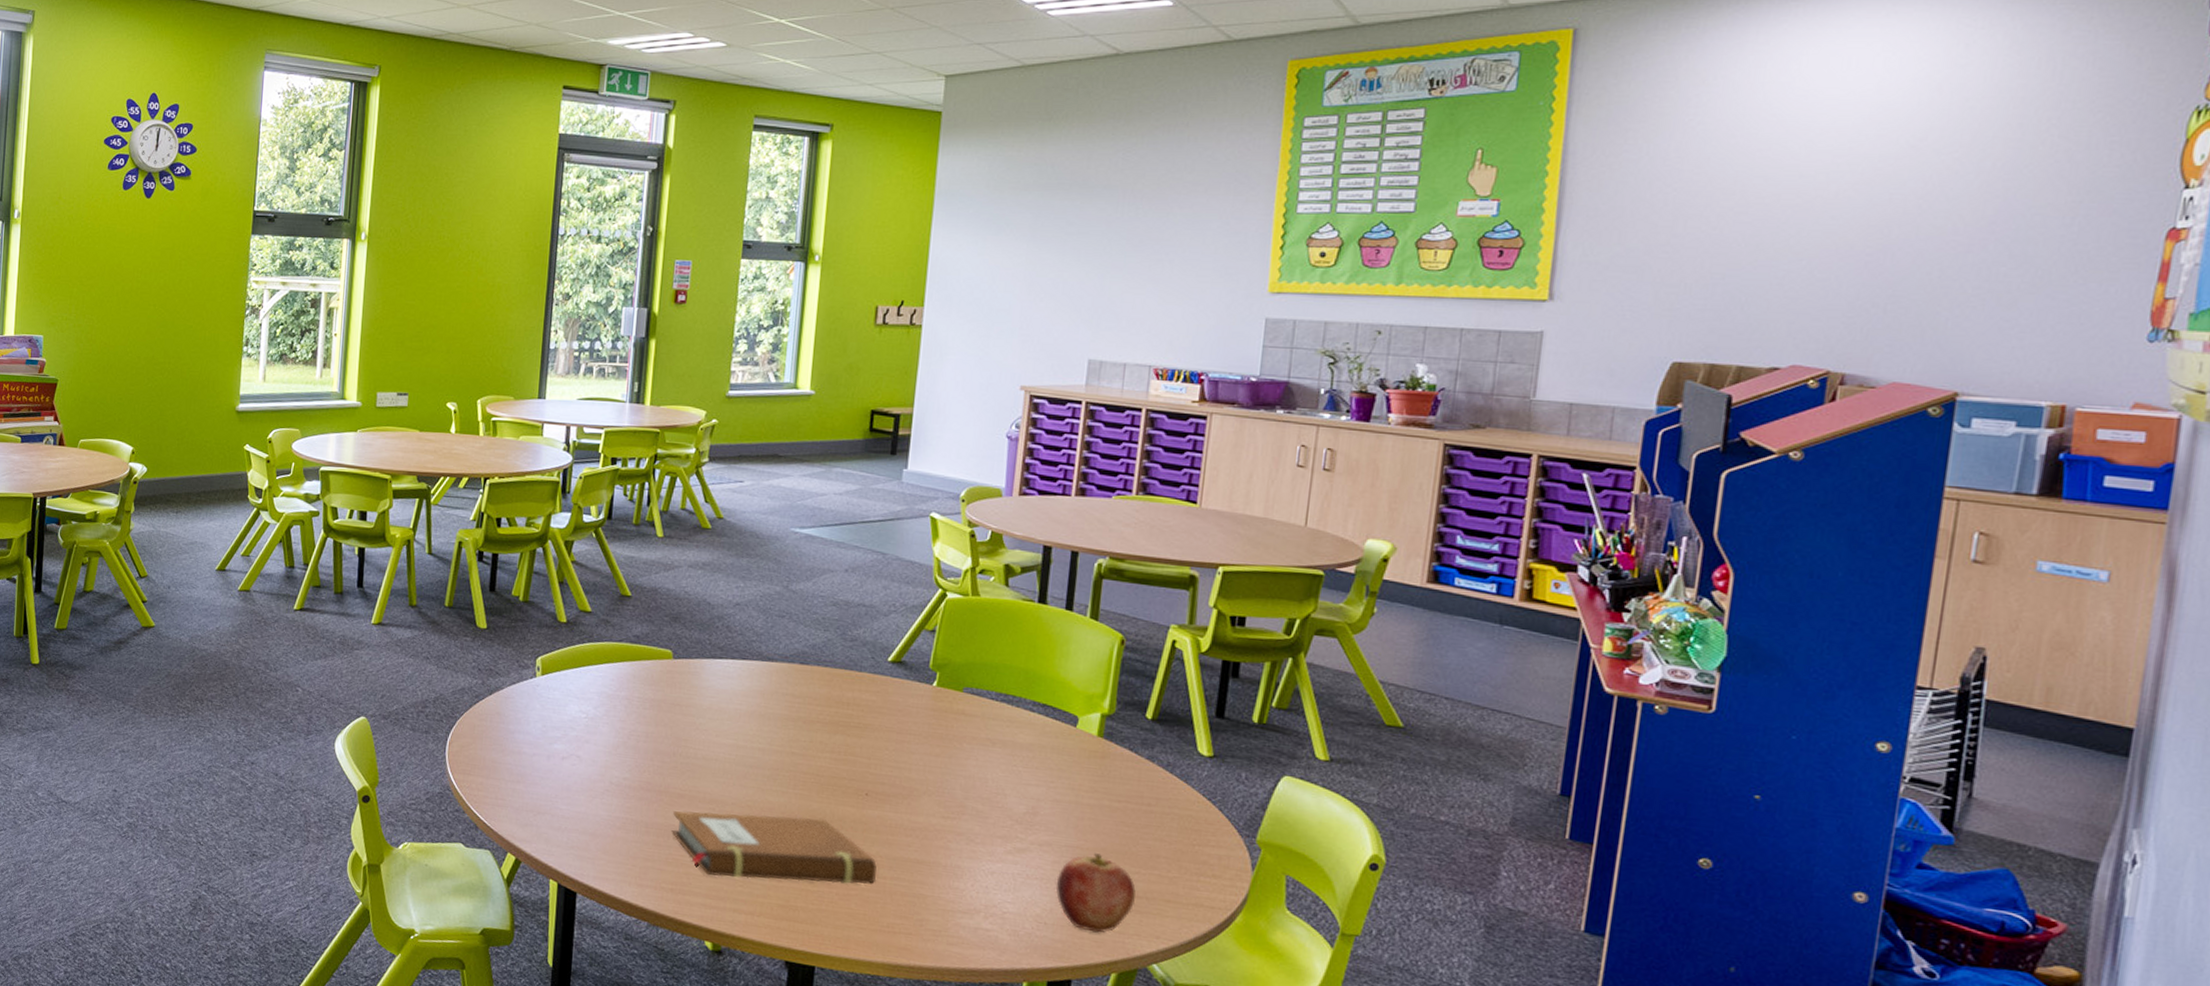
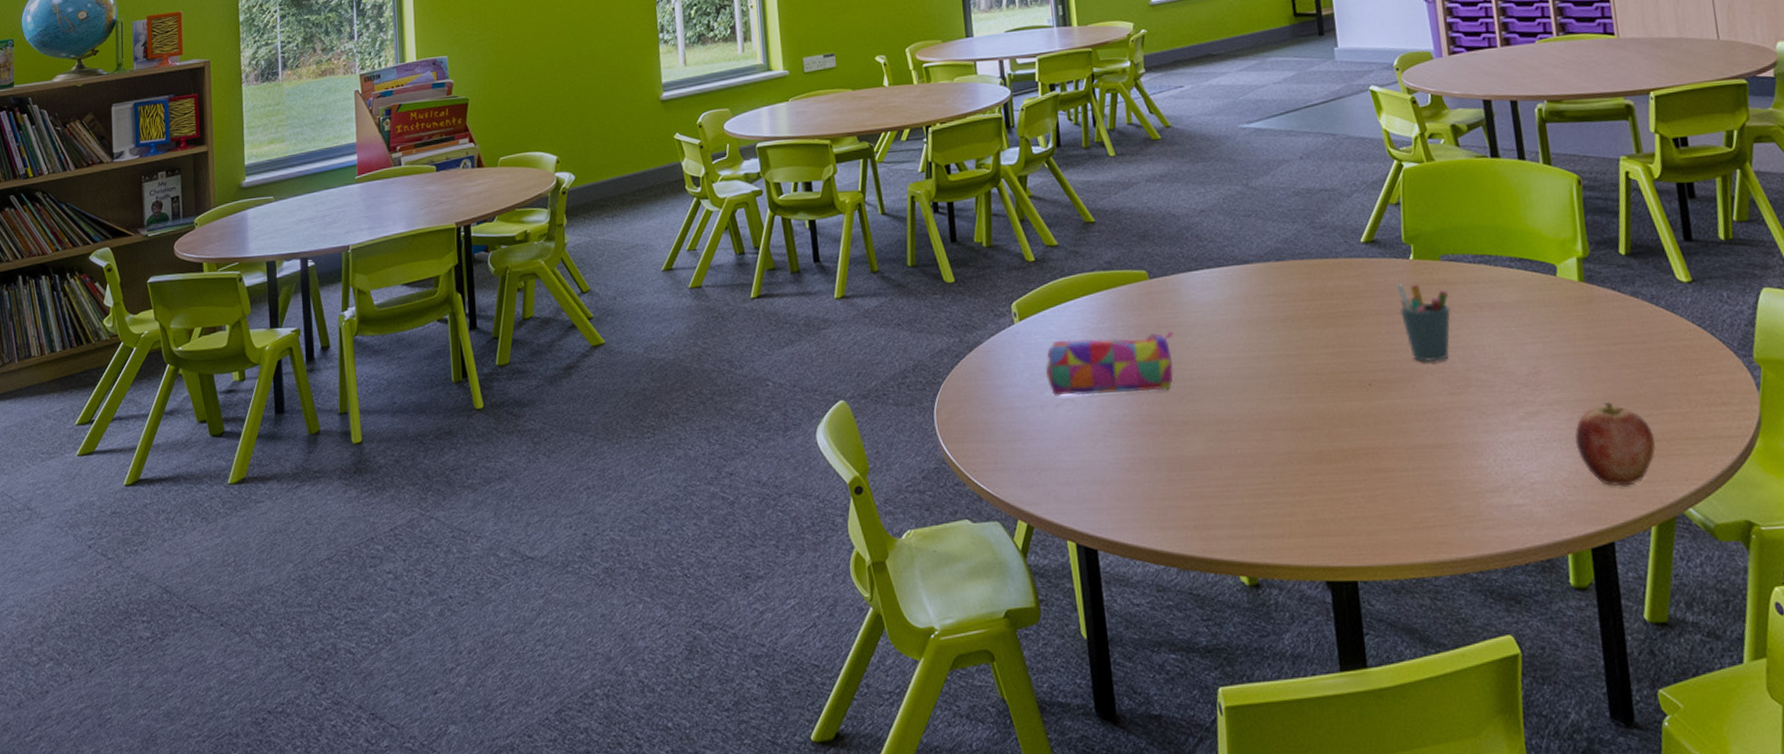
pencil case: none [558,699,686,764] -> present [1046,331,1173,397]
notebook: present [672,811,877,884] -> none [1180,419,1399,504]
pen holder: none [911,707,964,785] -> present [1396,284,1450,362]

